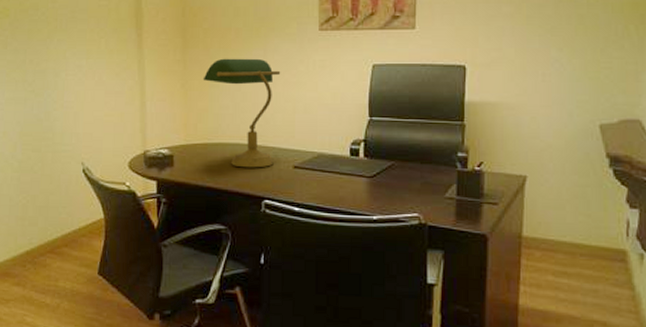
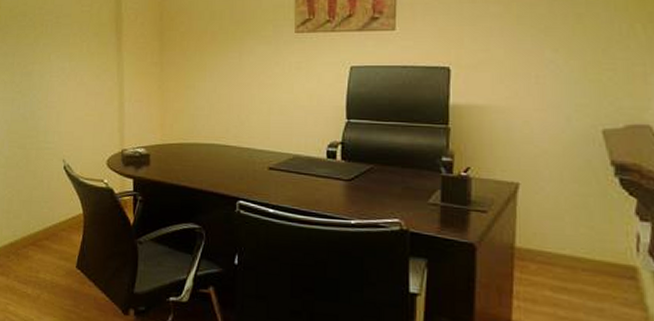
desk lamp: present [203,58,281,168] -> none [179,60,256,169]

